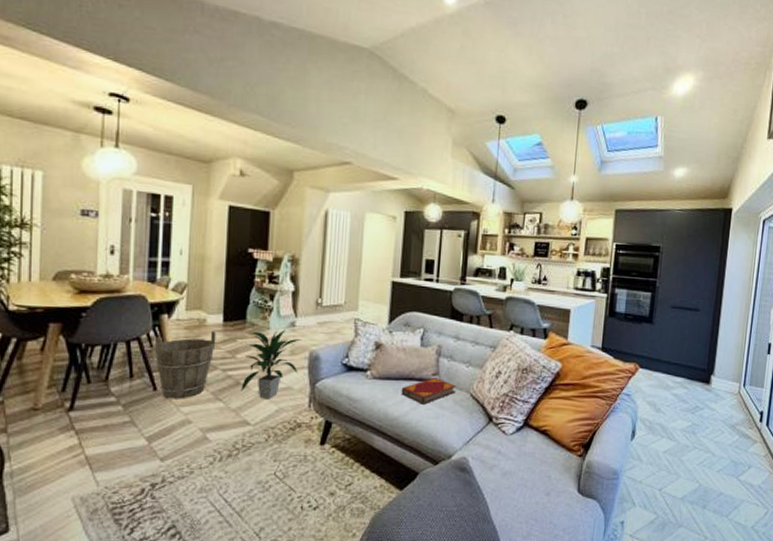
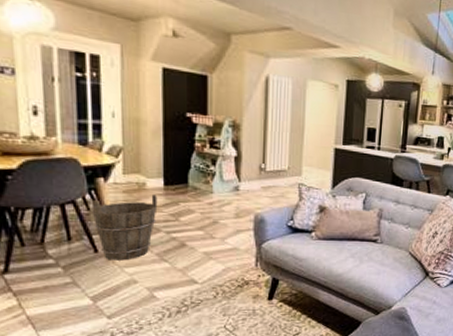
indoor plant: present [241,329,301,399] -> none [187,193,246,260]
hardback book: present [401,378,456,405] -> none [344,238,396,262]

